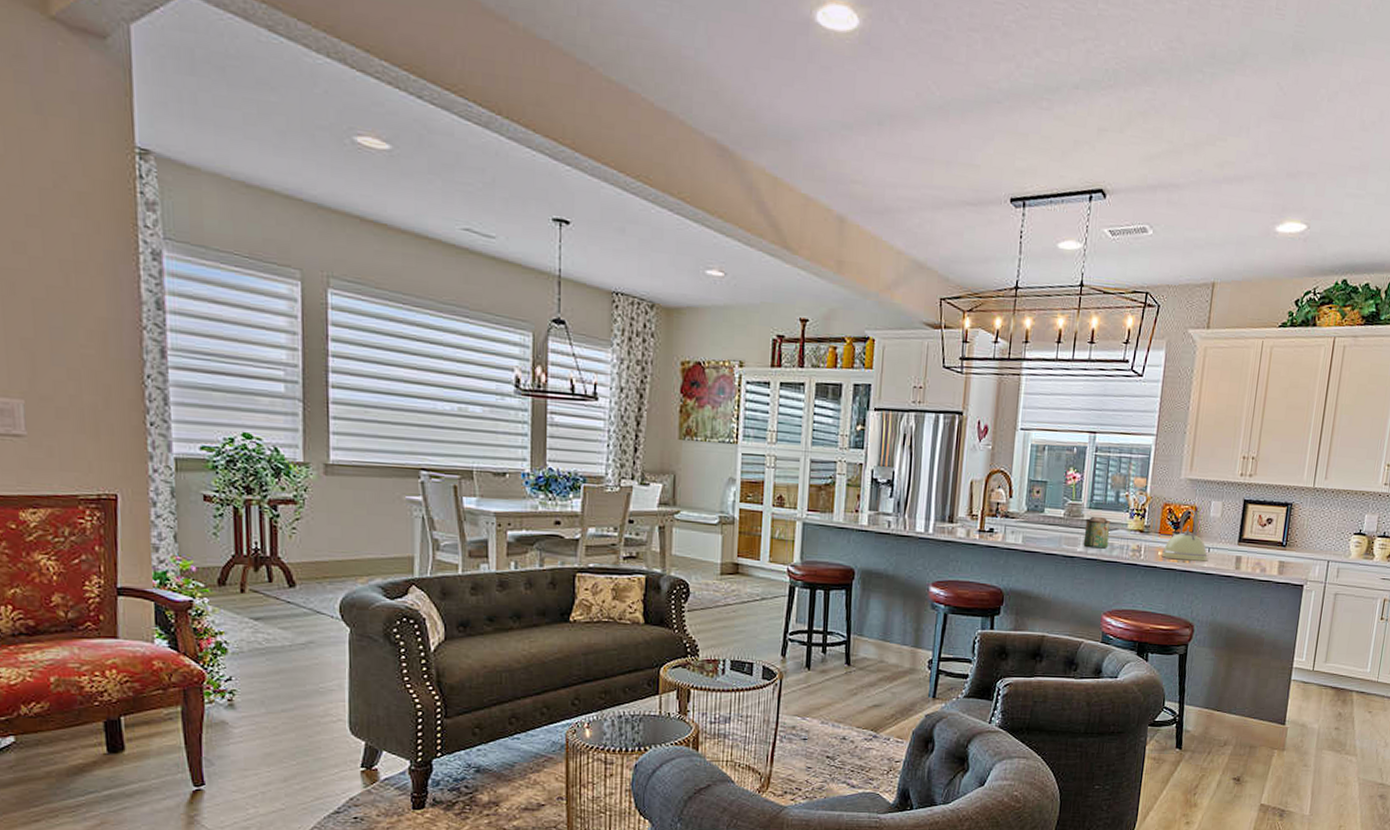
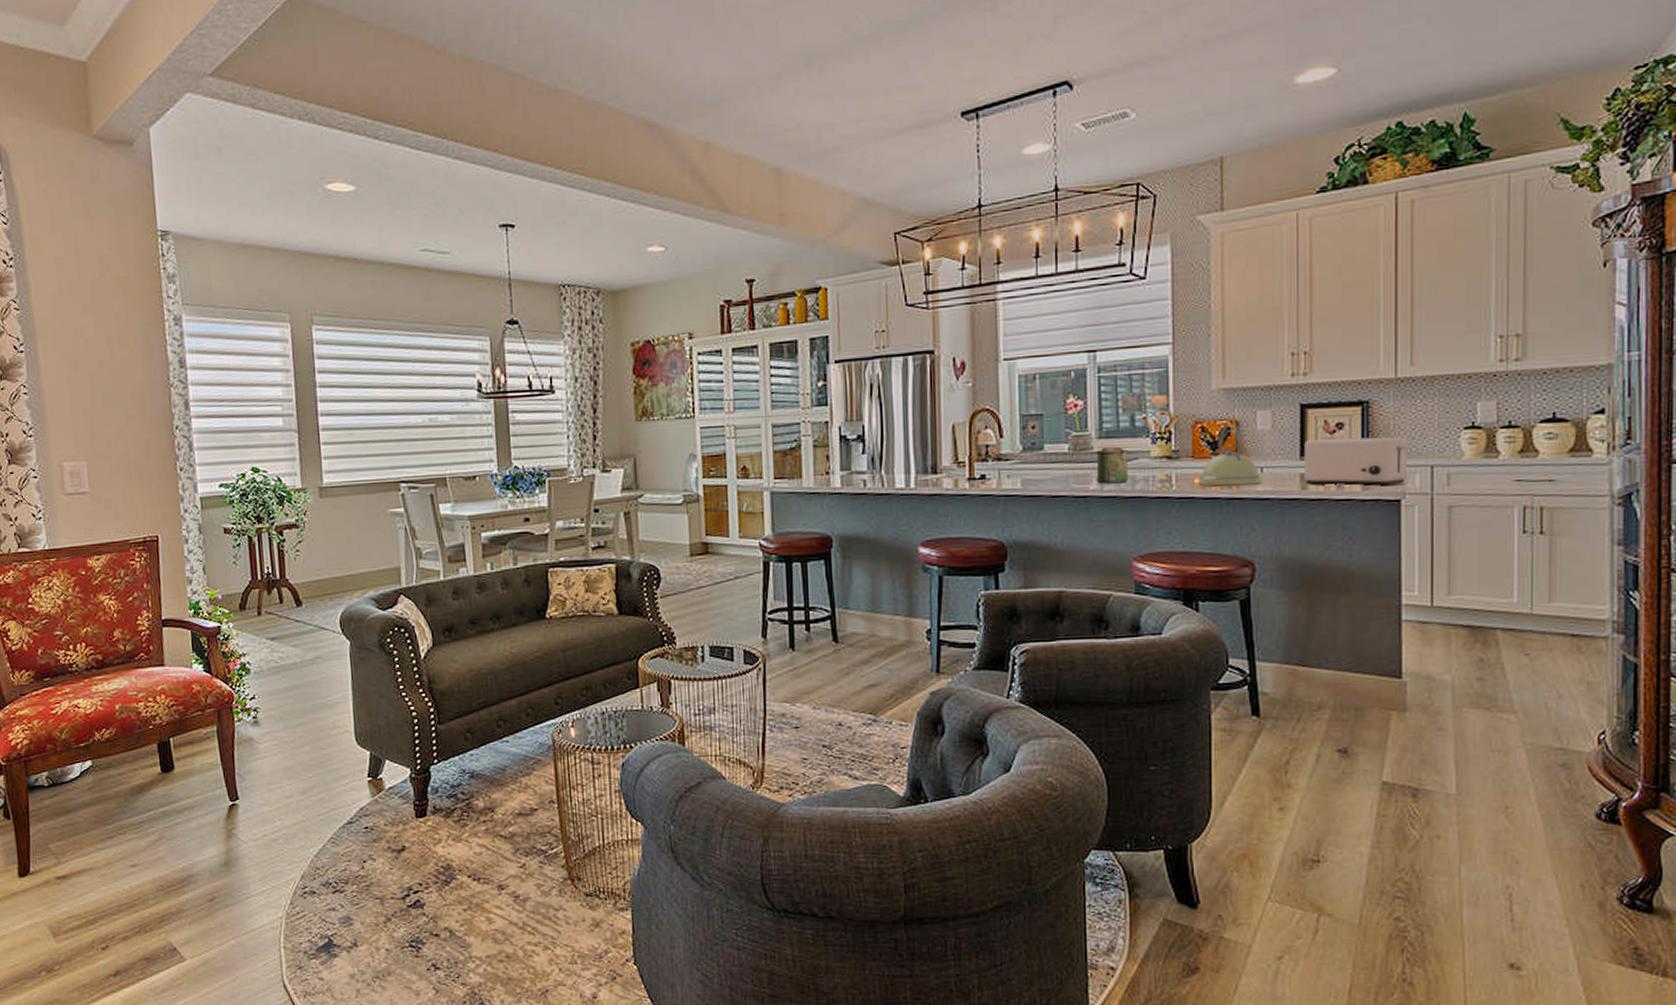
toaster: none [1239,529,1315,573] -> present [1304,437,1408,487]

